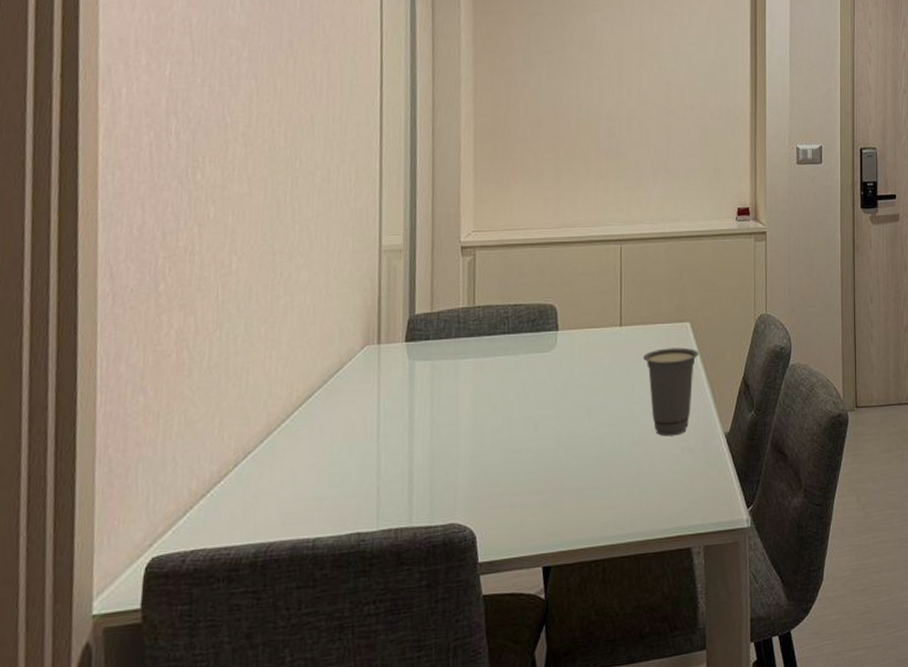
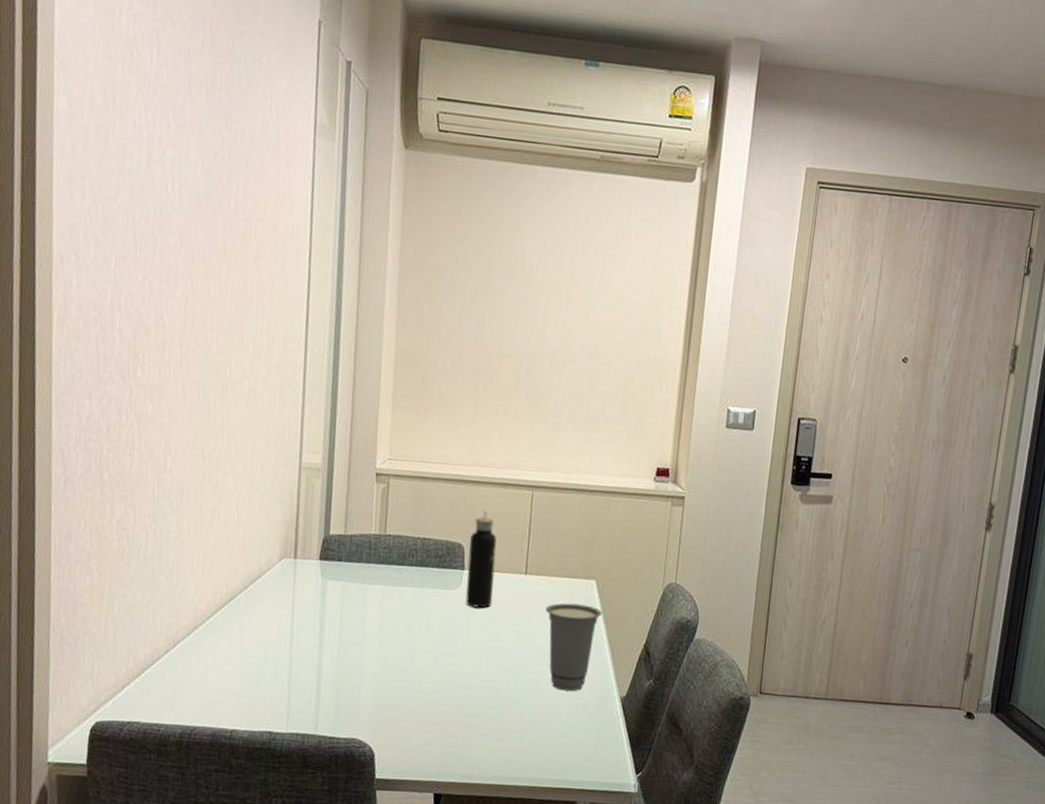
water bottle: none [561,269,590,367] -> present [465,510,497,608]

